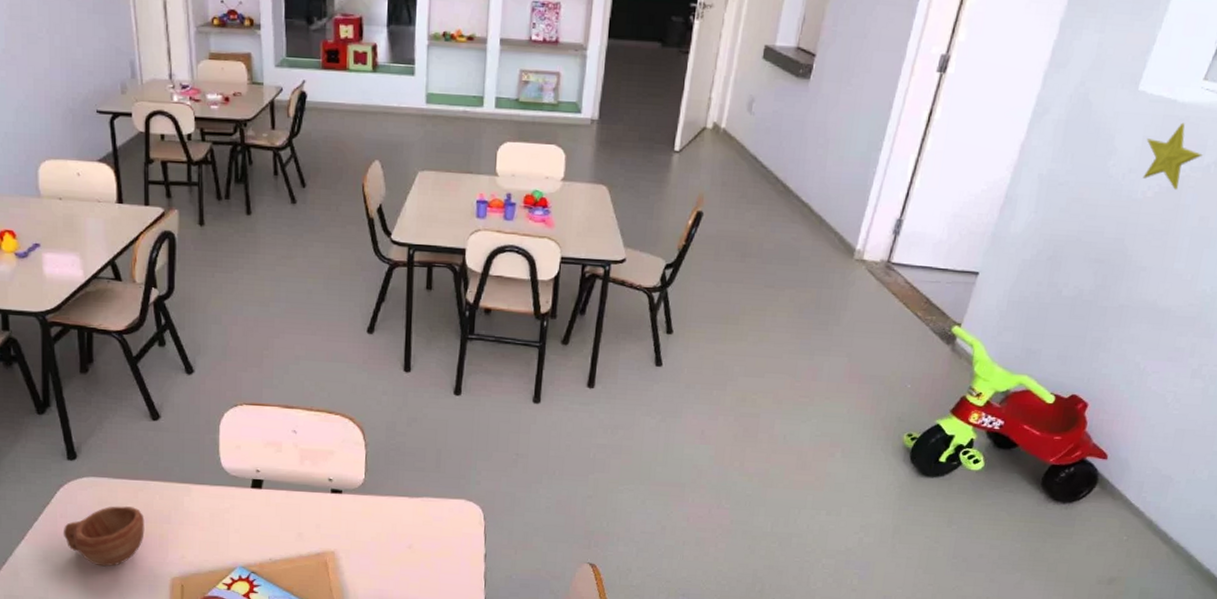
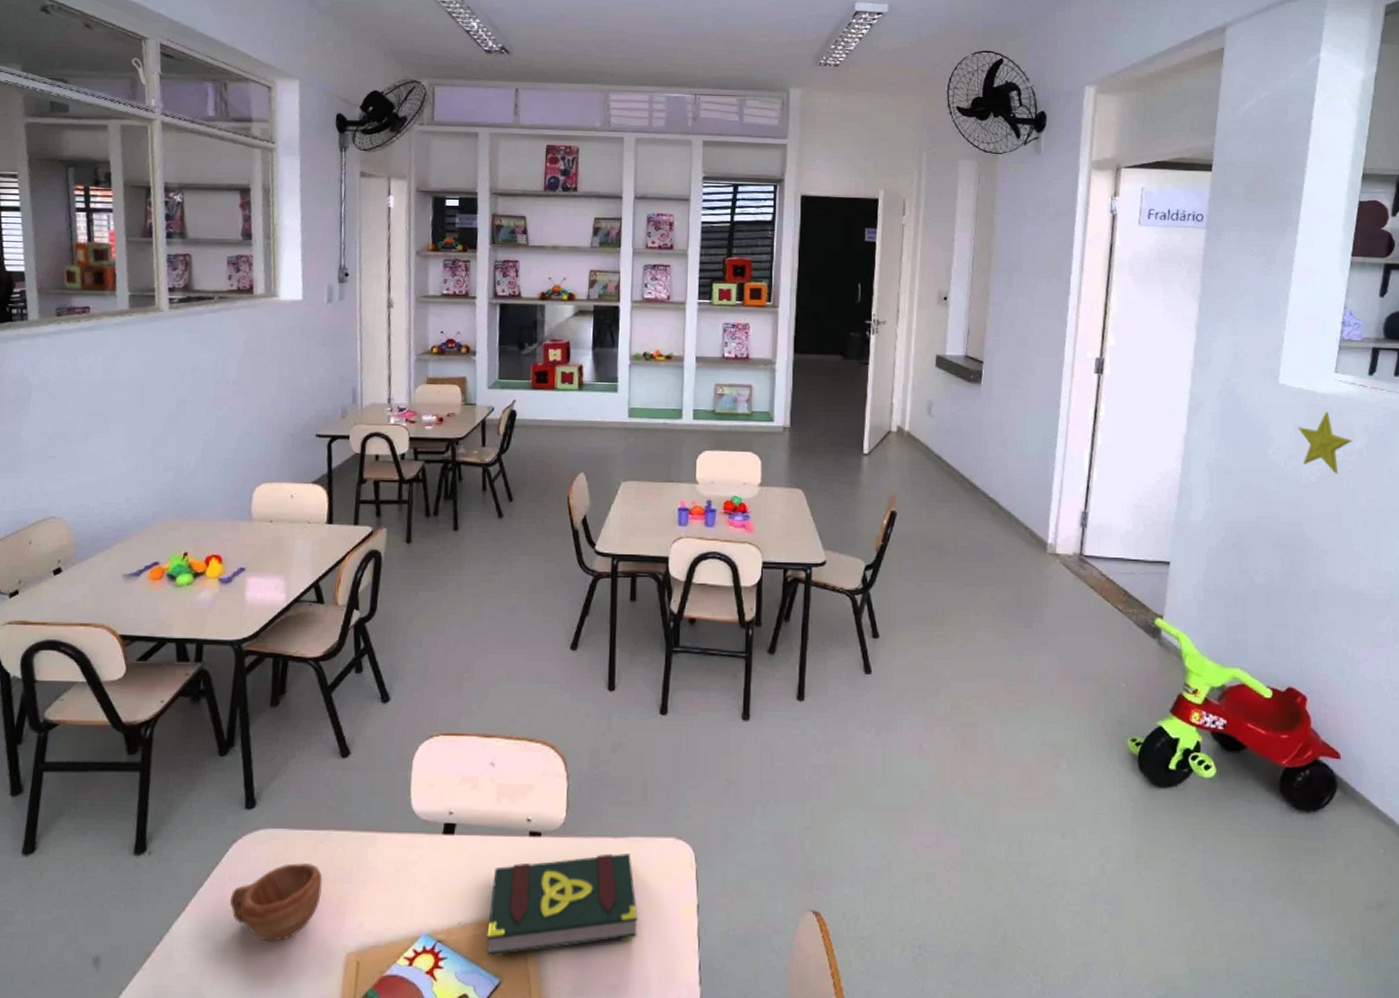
book: none [295,510,431,587] -> present [487,853,638,957]

